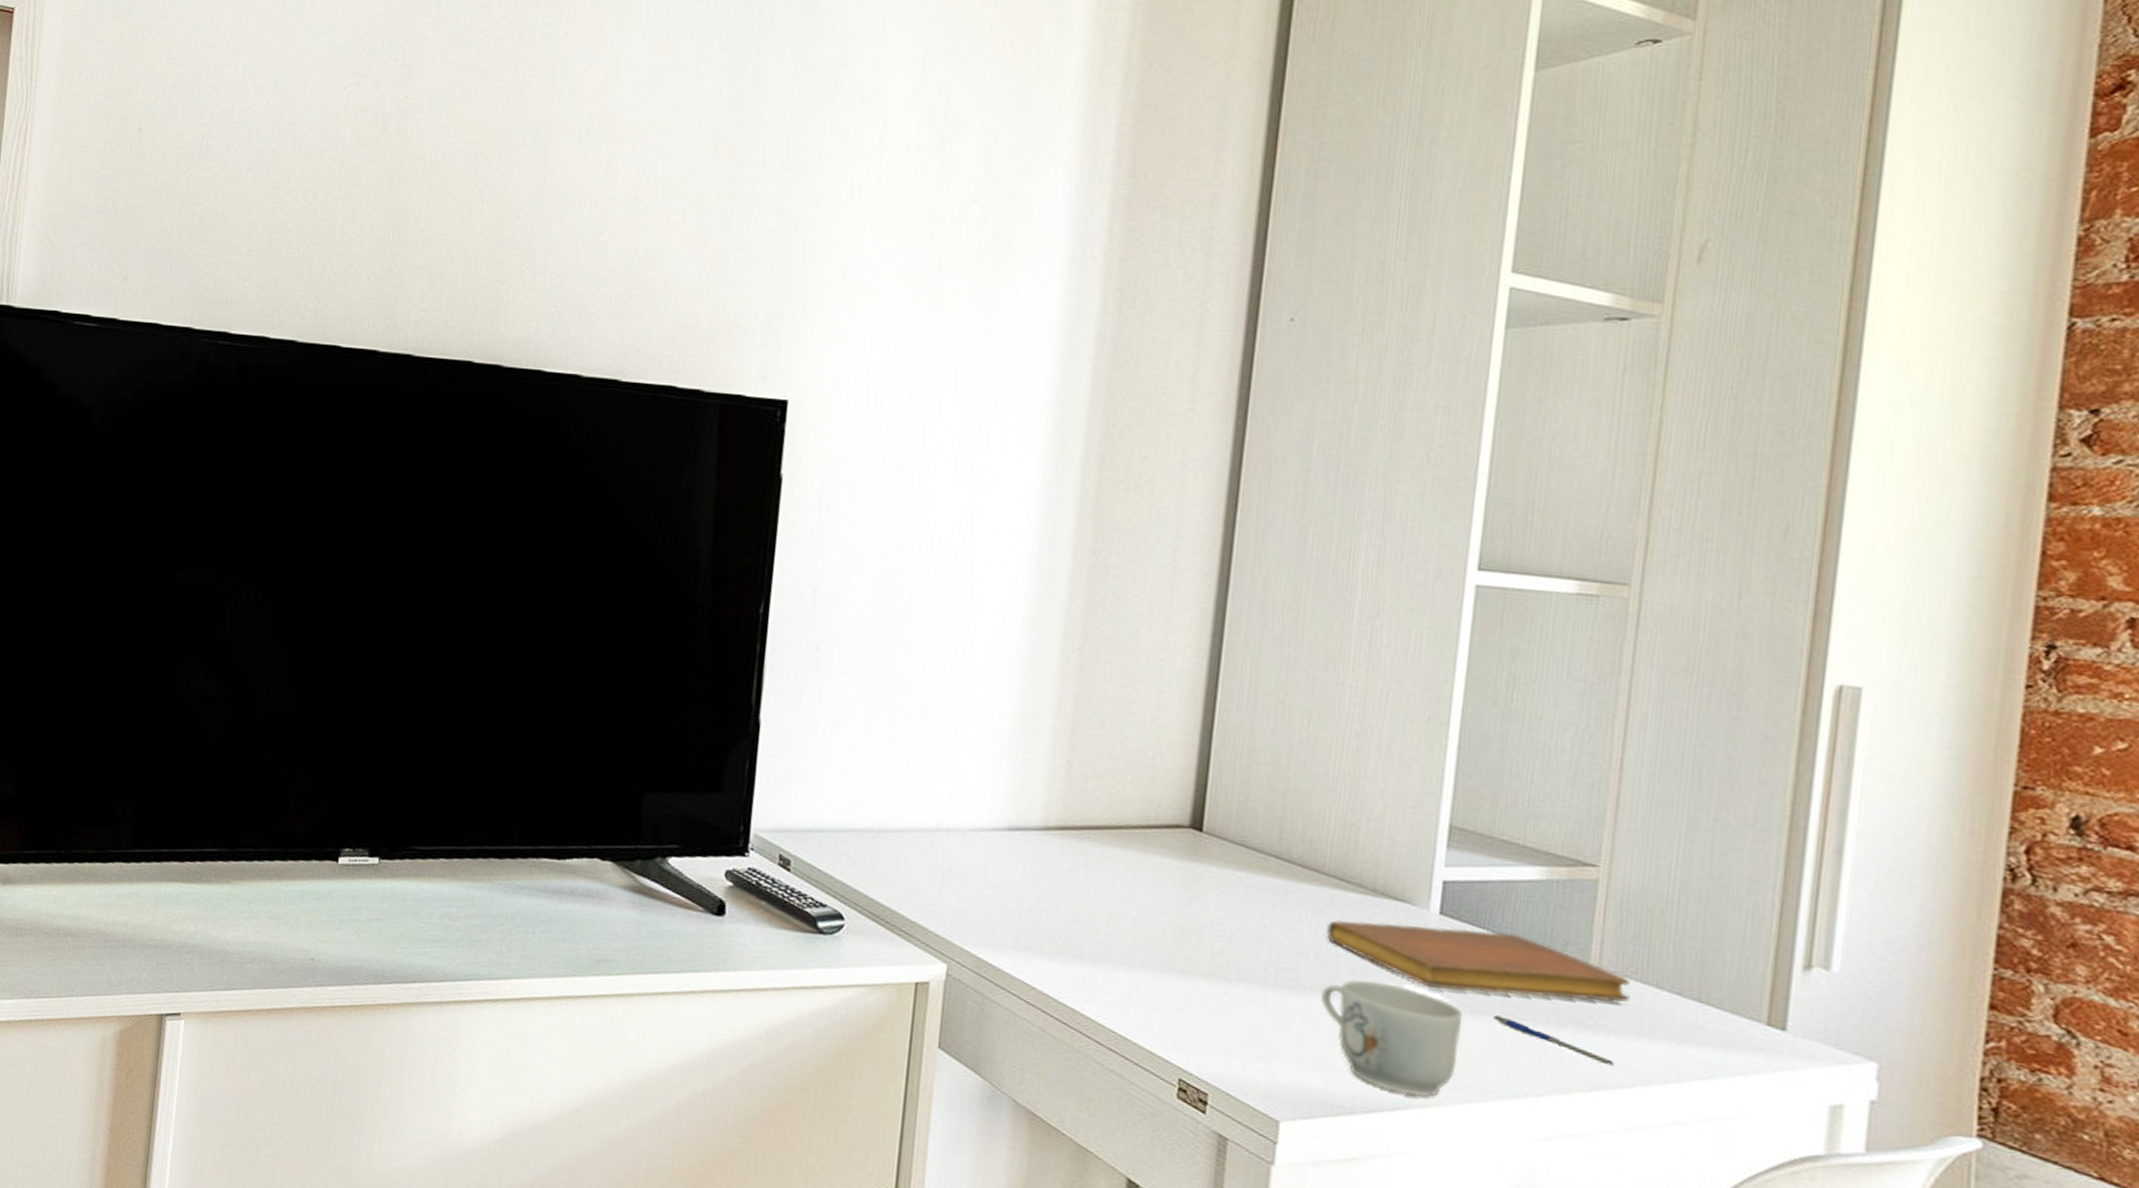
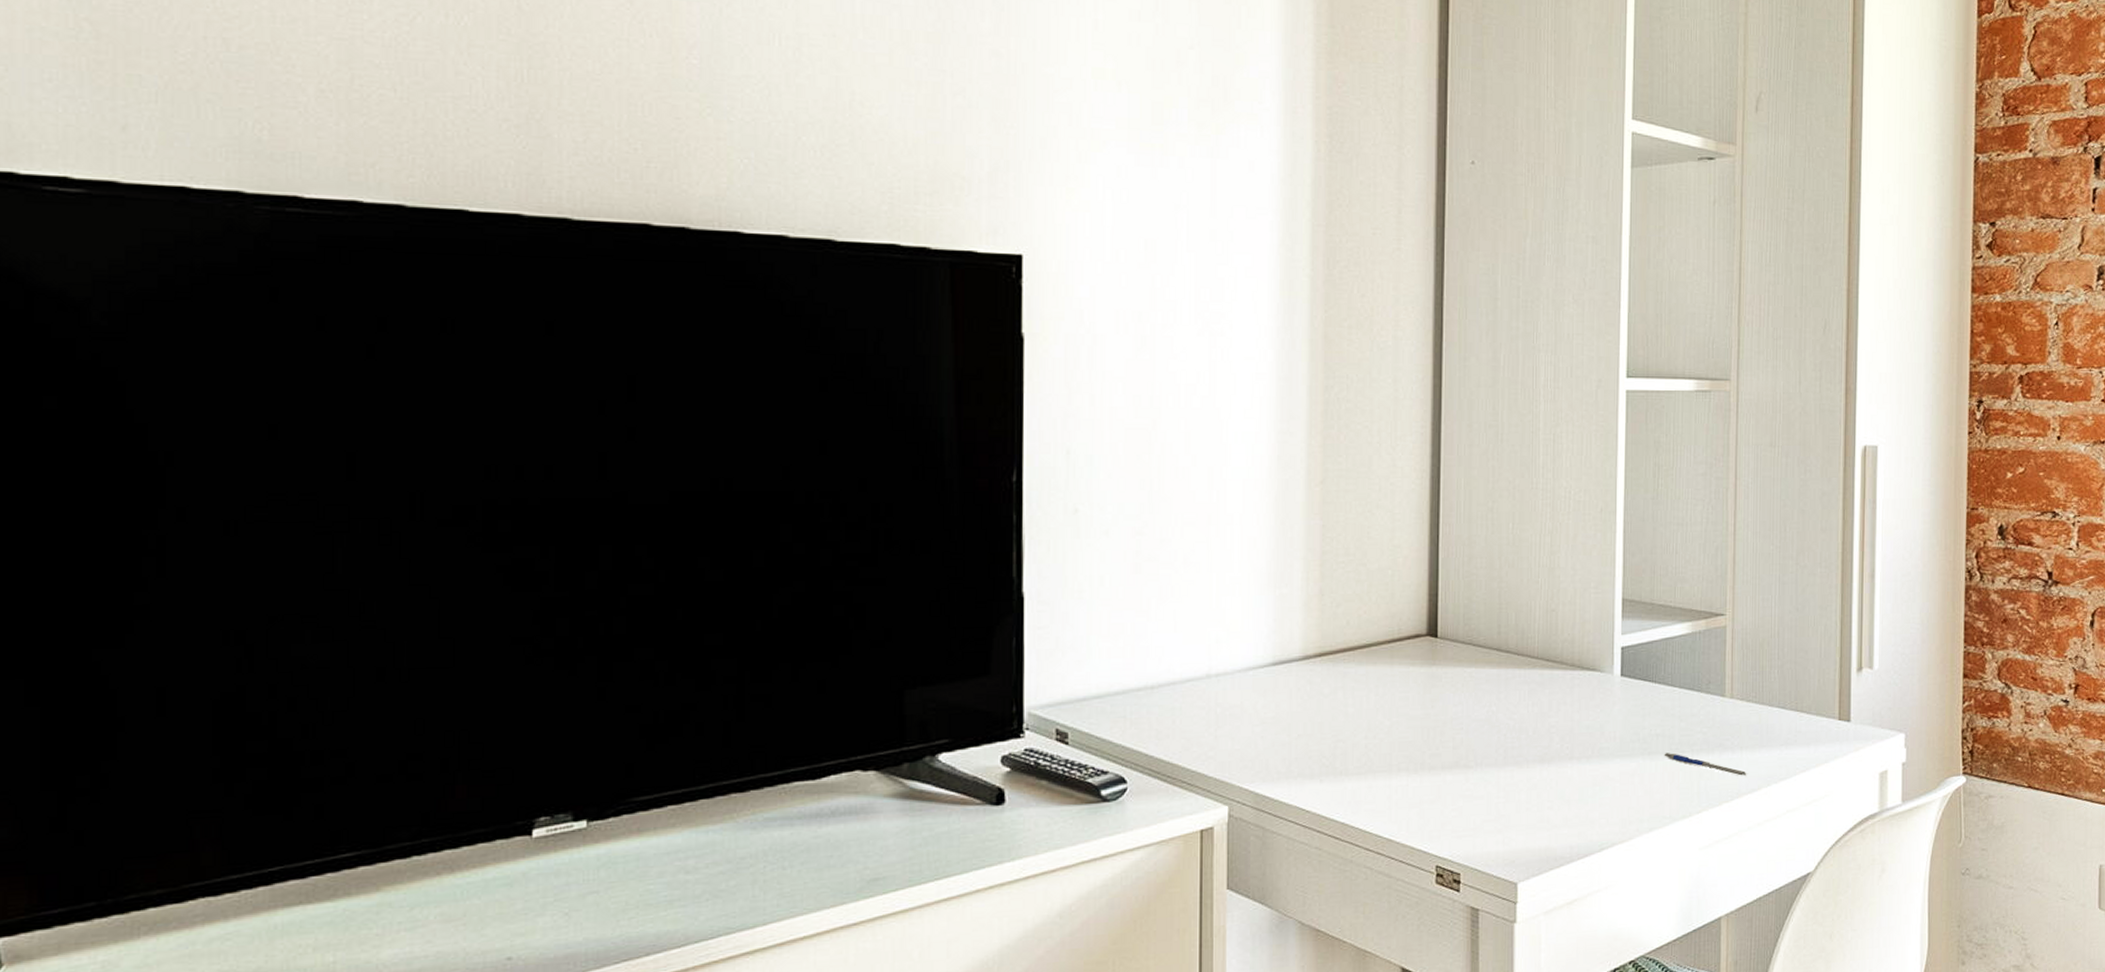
mug: present [1321,980,1463,1097] -> none [1541,743,1644,835]
notebook: present [1327,920,1630,1002] -> none [1540,682,1753,740]

